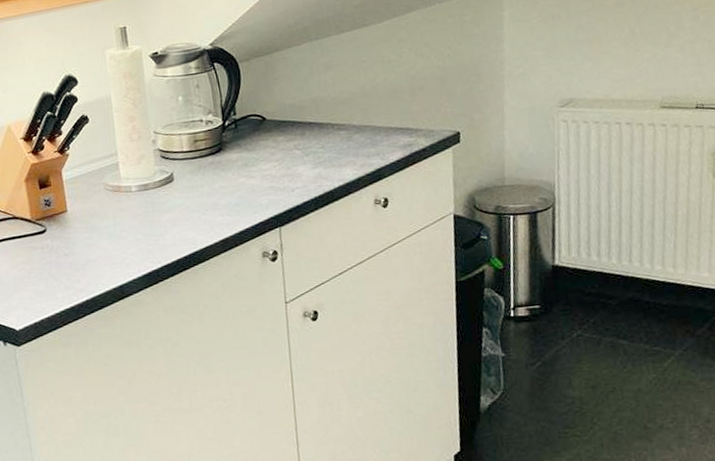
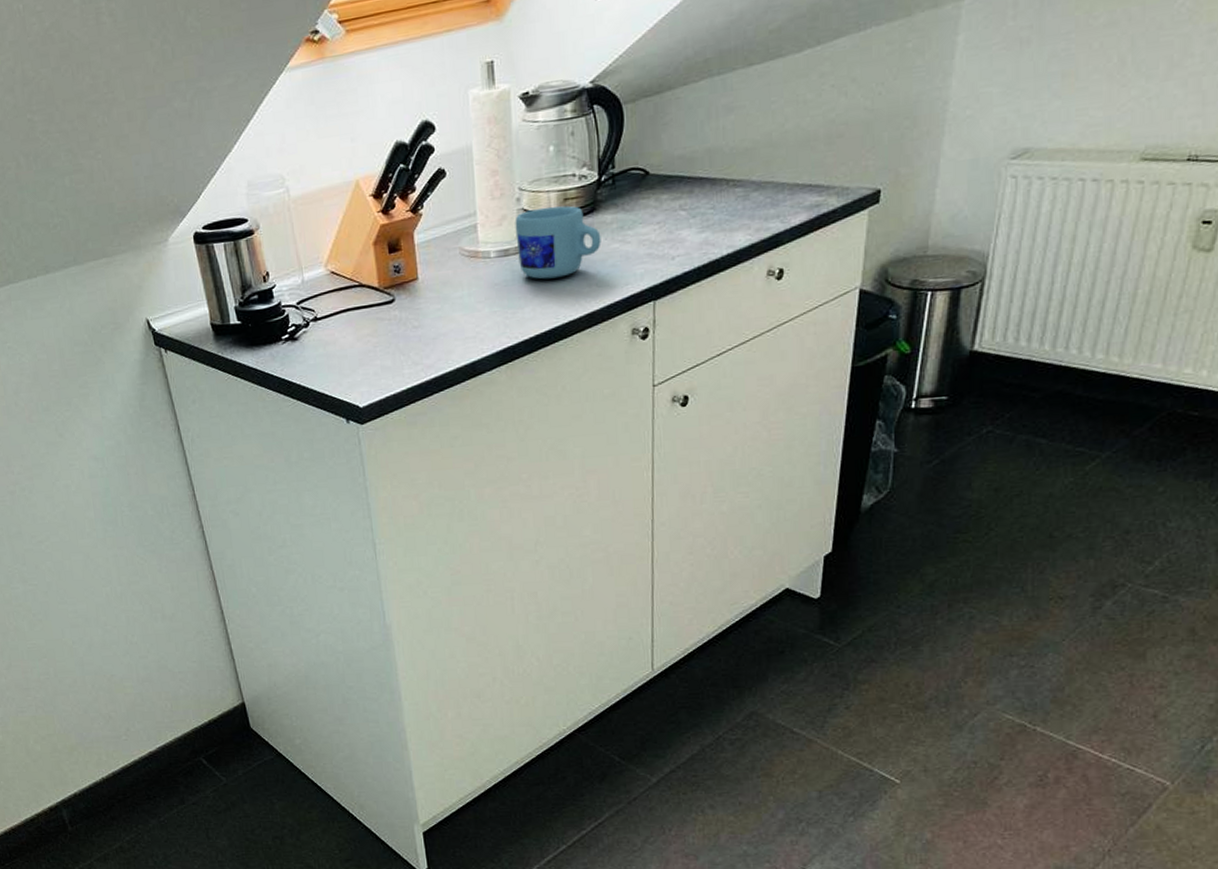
mug: none [152,146,230,210] -> present [515,205,601,280]

